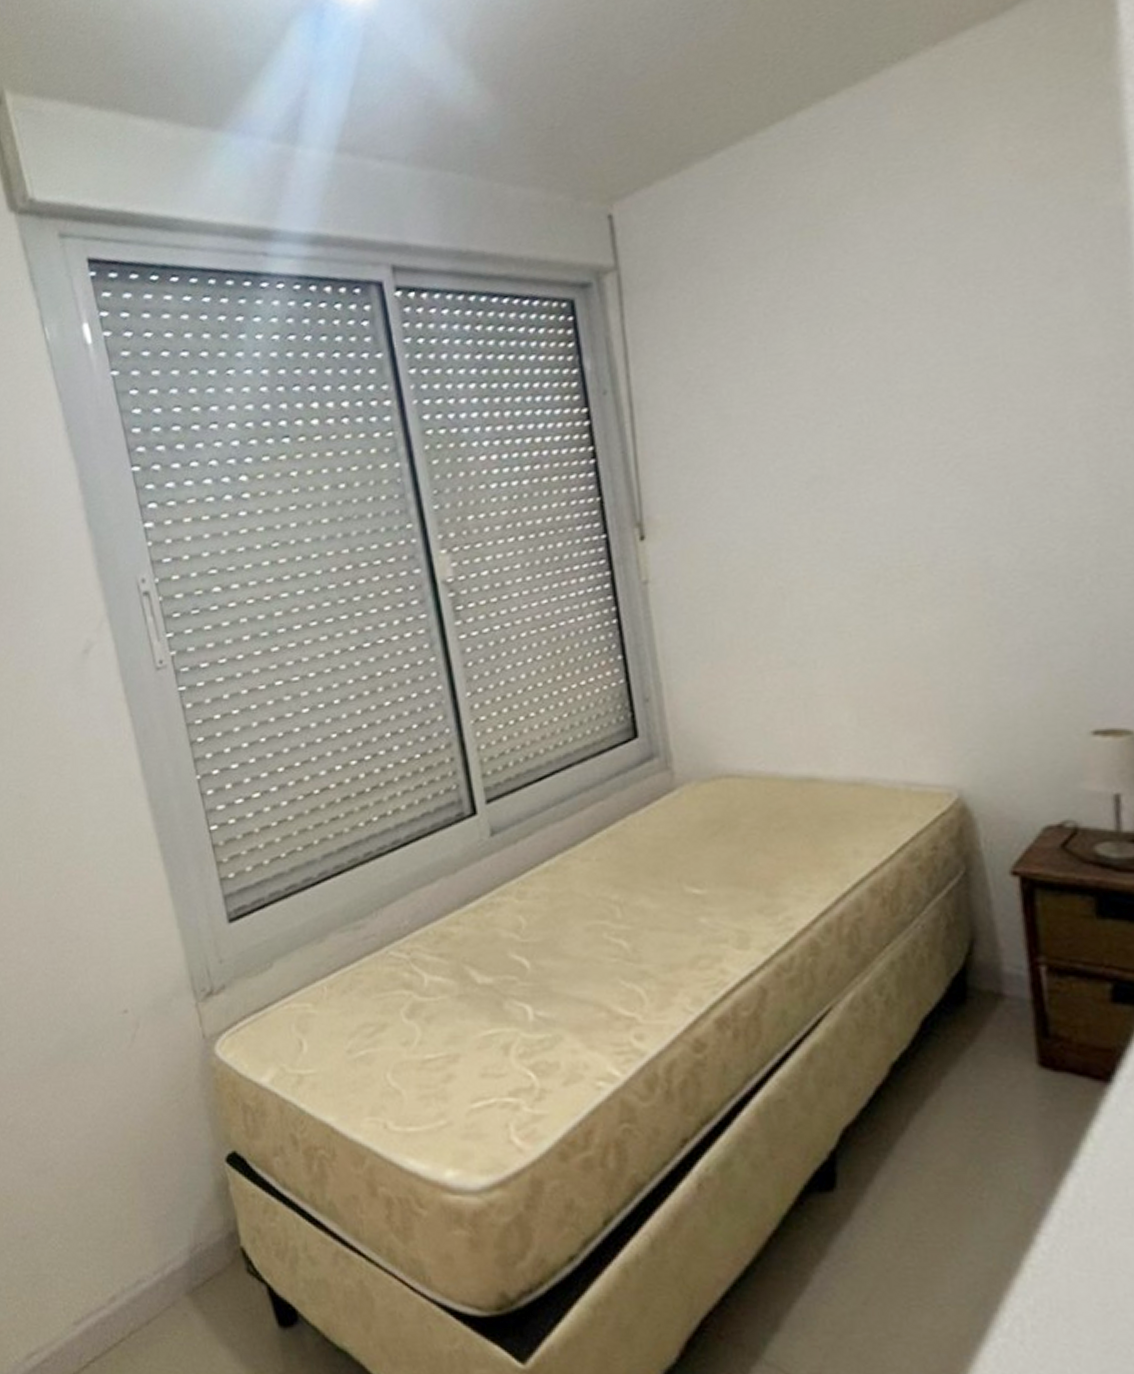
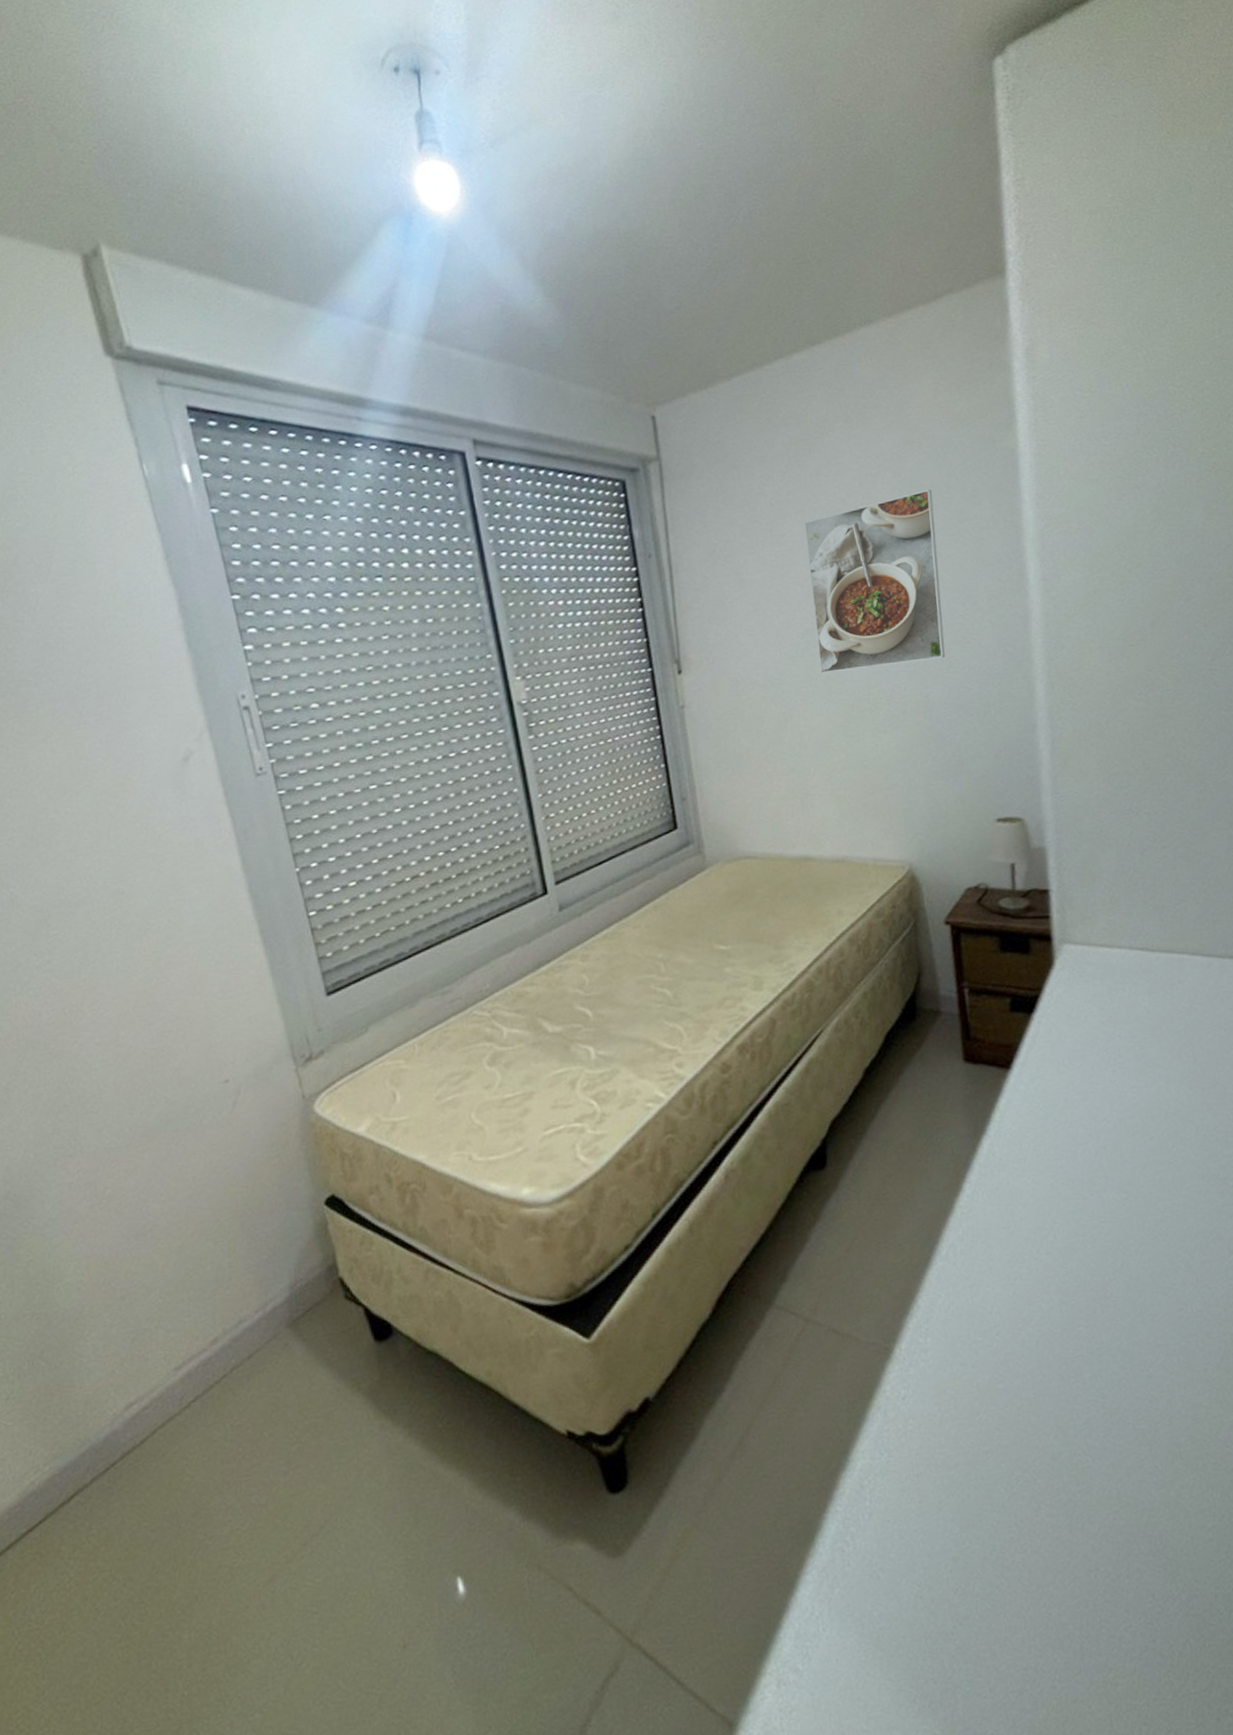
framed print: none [810,275,1015,534] -> present [804,489,945,674]

